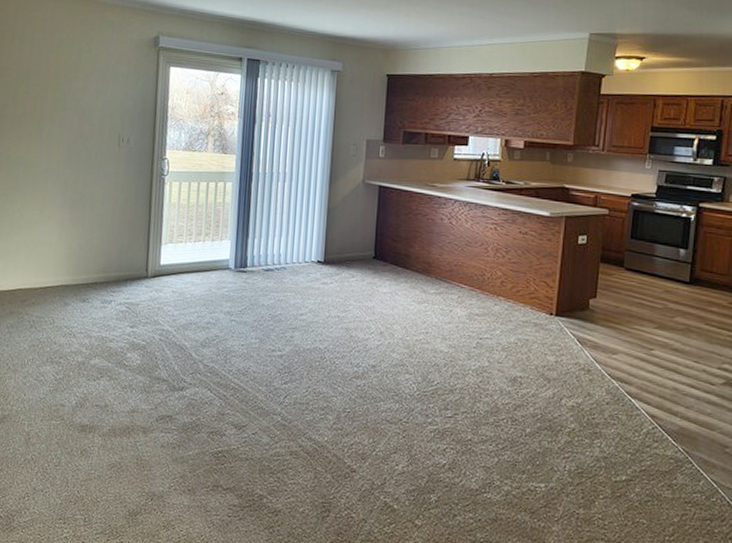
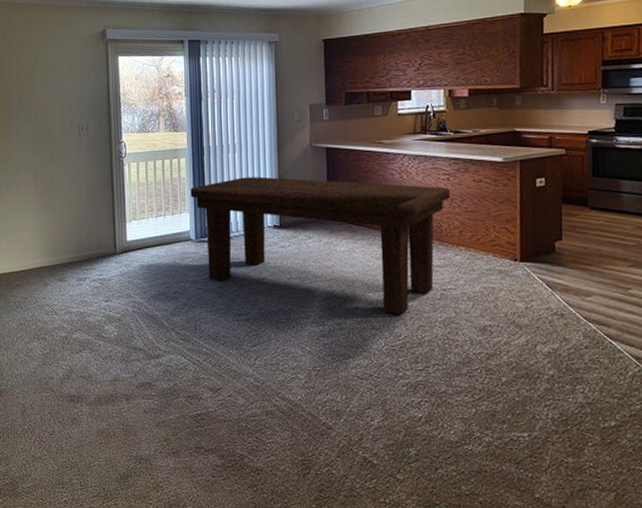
dining table: none [233,208,497,361] -> present [190,177,451,315]

